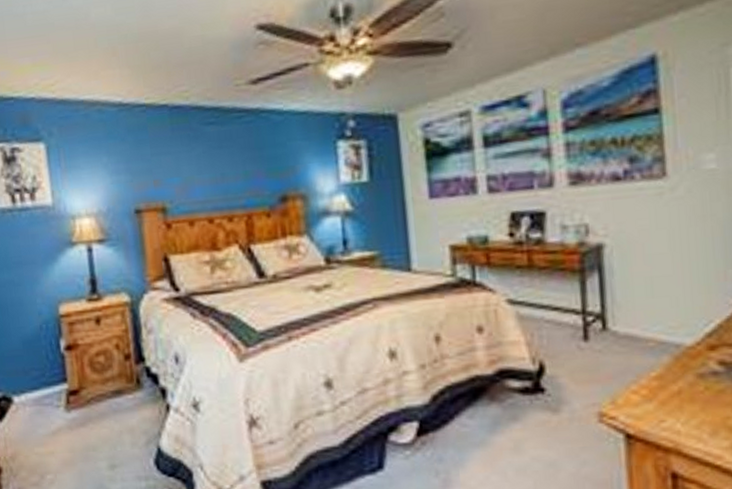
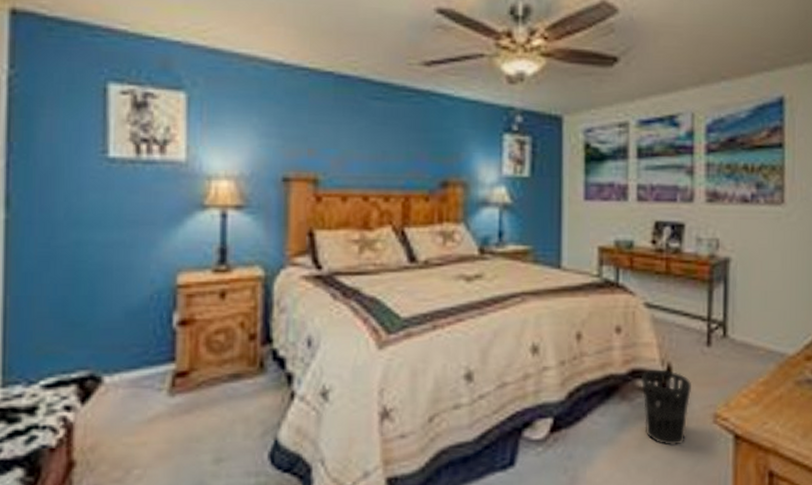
wastebasket: none [509,368,570,447] -> present [640,369,691,446]

